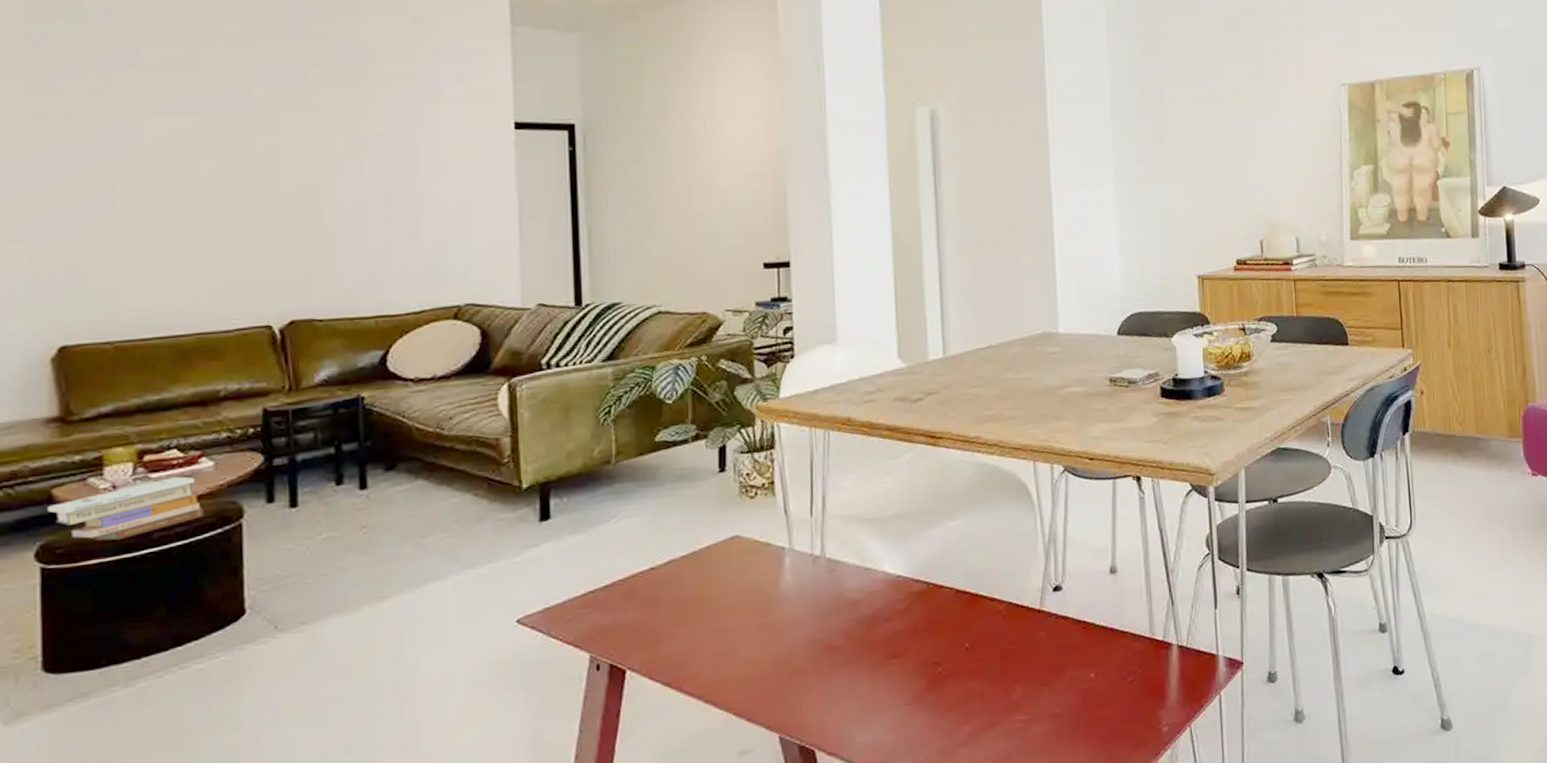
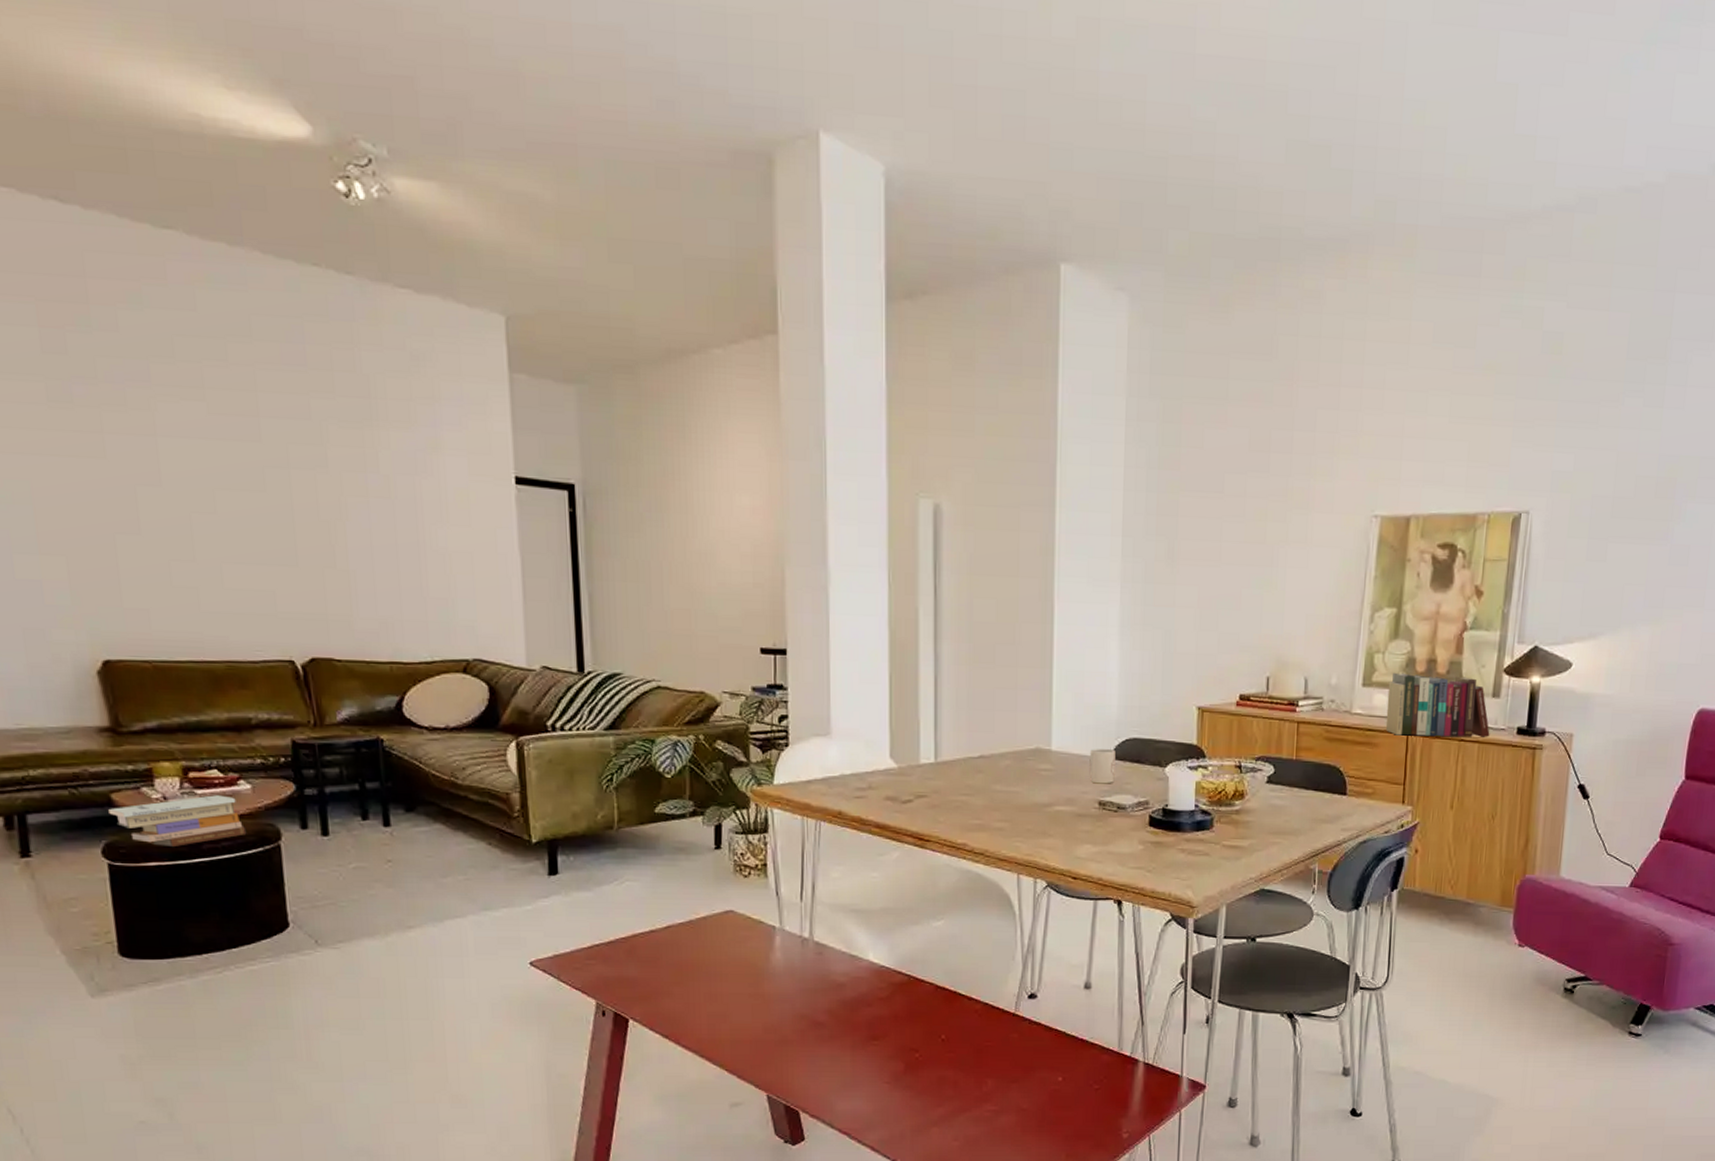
mug: none [1097,325,1124,361] -> present [1089,749,1117,784]
books: none [1374,221,1475,283] -> present [1385,672,1490,737]

